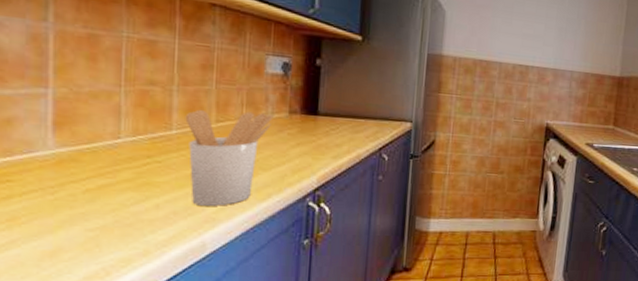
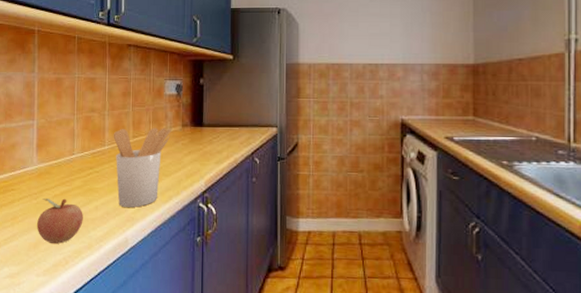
fruit: none [55,193,135,251] -> present [37,198,83,244]

